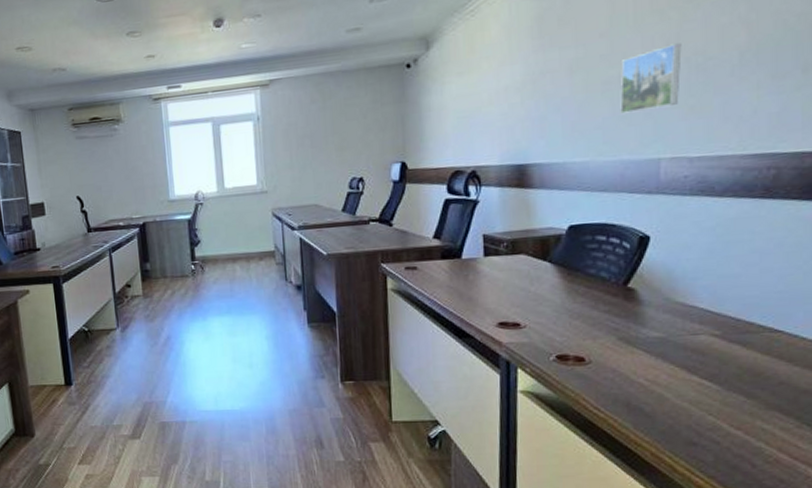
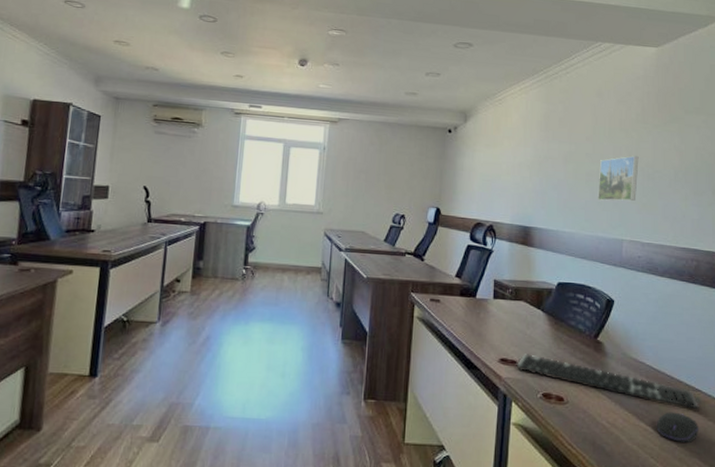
keyboard: none [519,313,780,358] -> present [516,354,699,412]
computer mouse: none [715,360,779,395] -> present [656,412,698,443]

